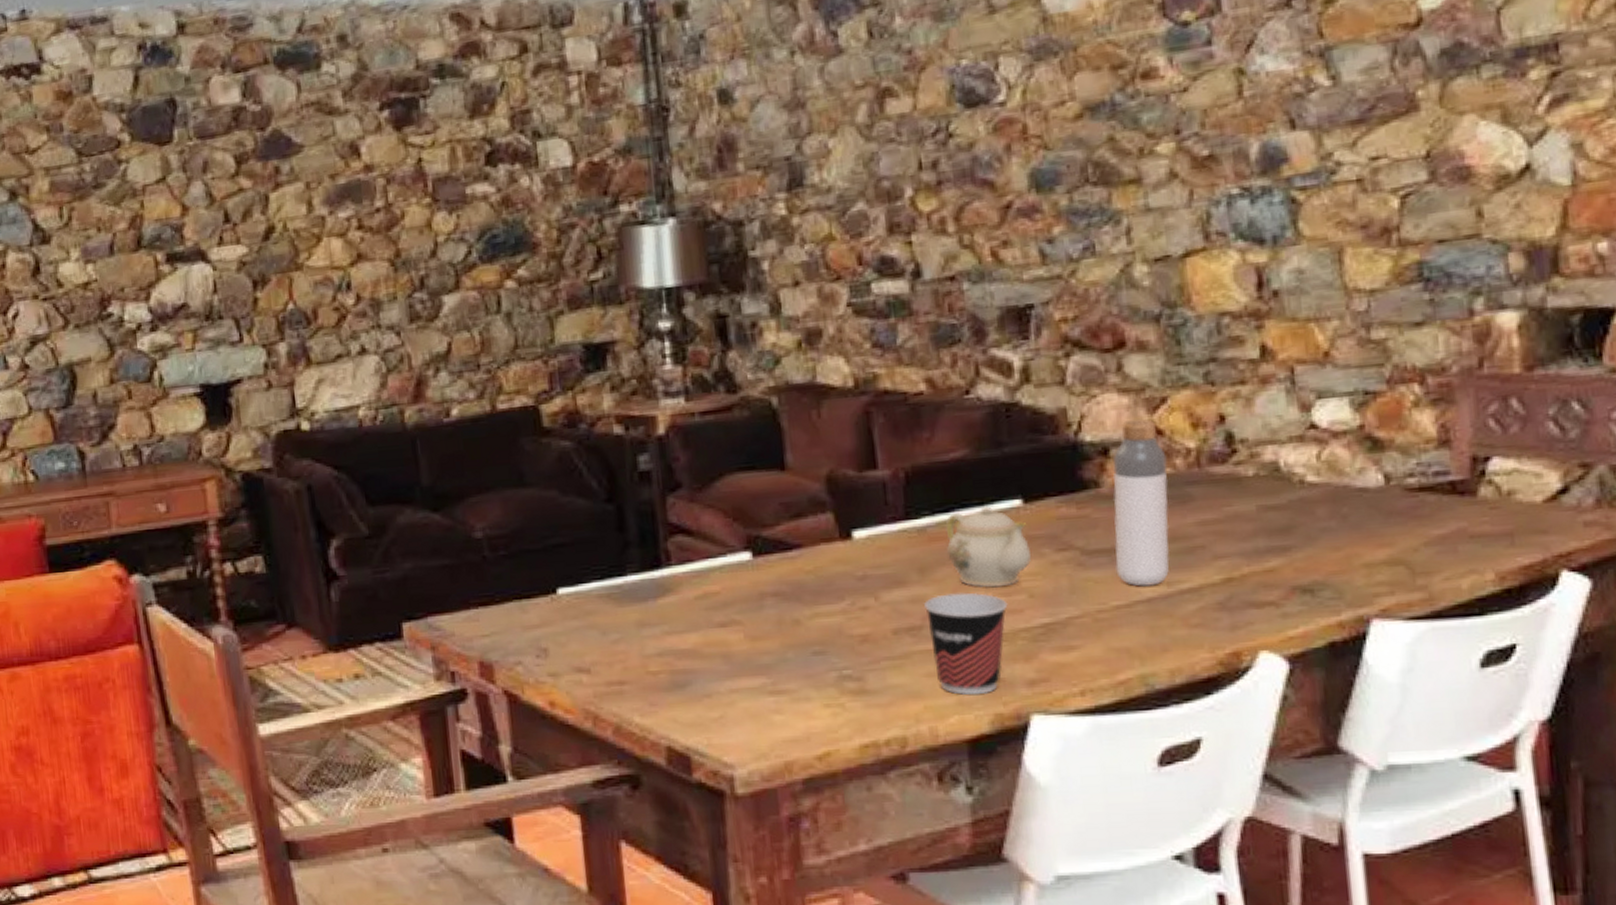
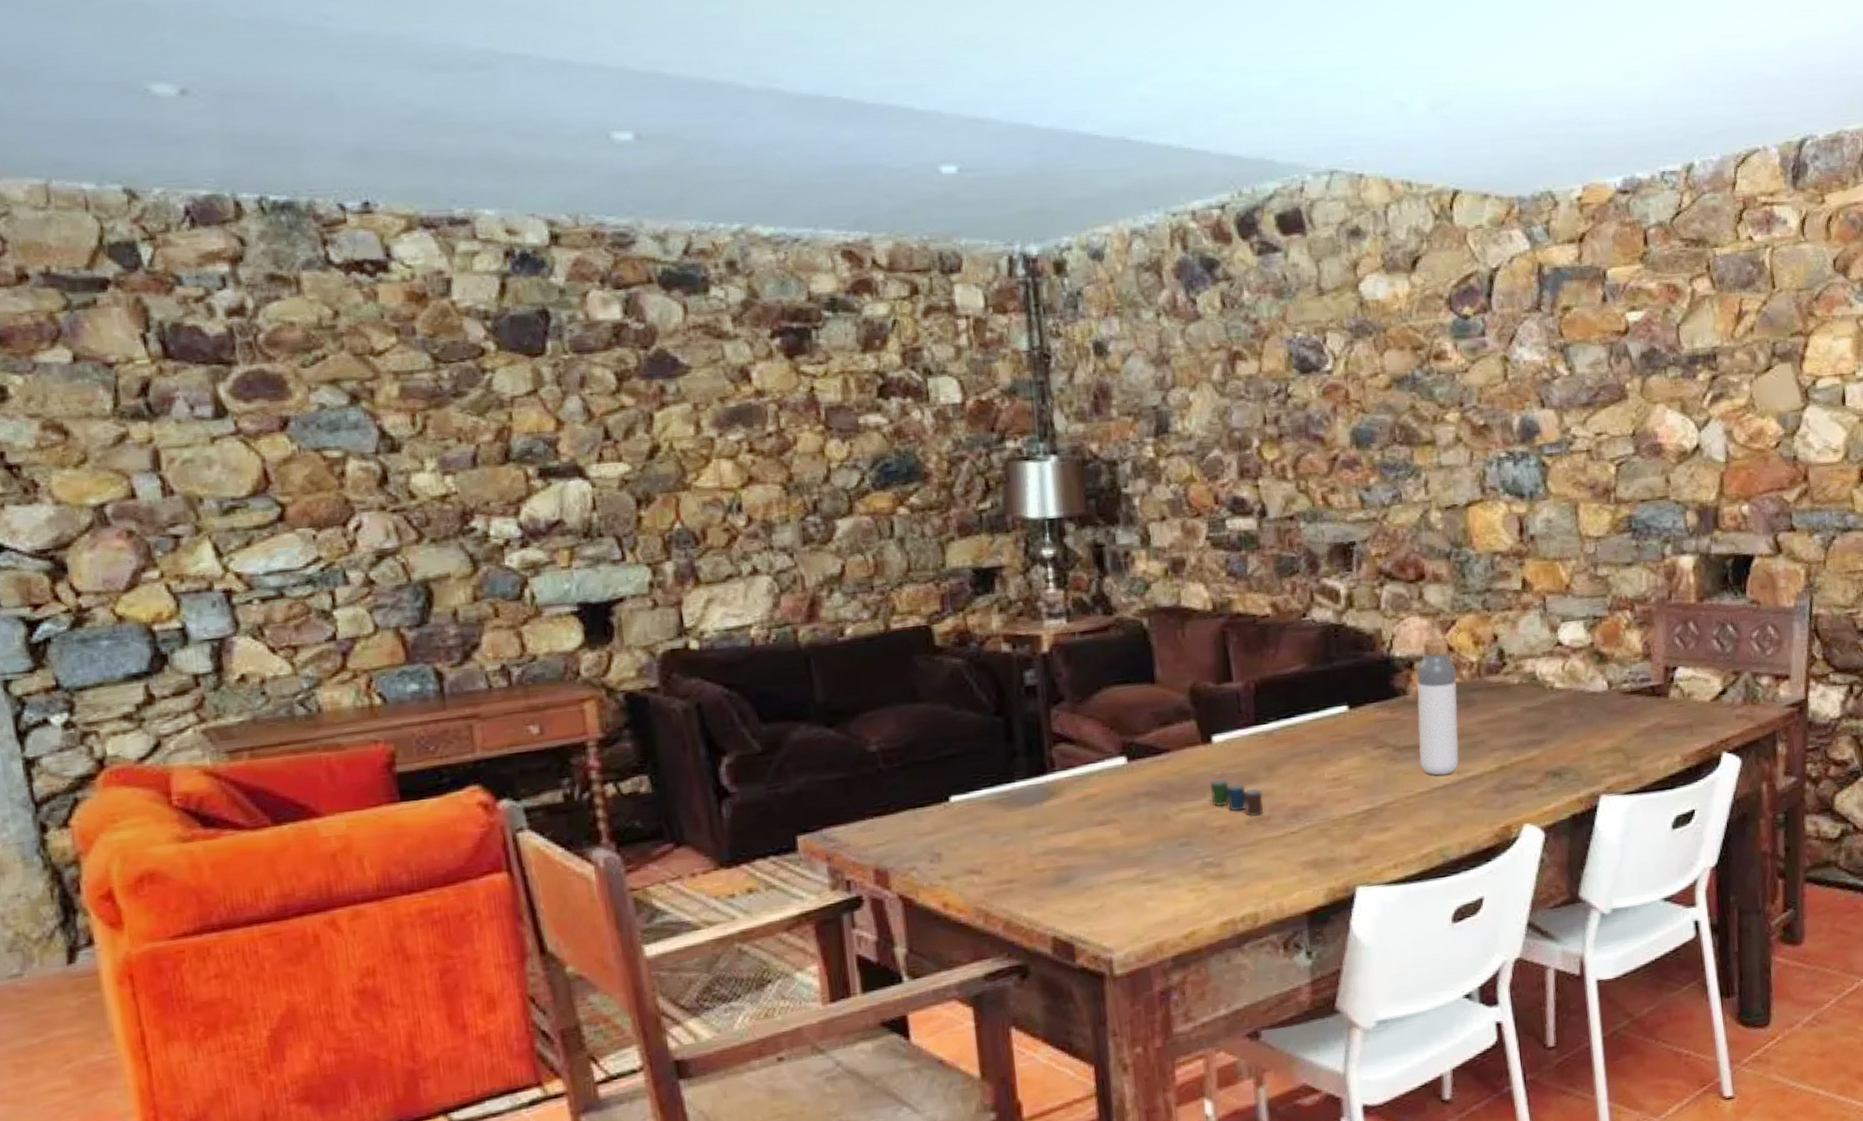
cup: none [849,580,915,626] -> present [1210,779,1264,816]
cup: present [924,592,1008,695] -> none [1271,786,1338,874]
teapot: present [945,506,1032,588] -> none [1288,712,1356,781]

